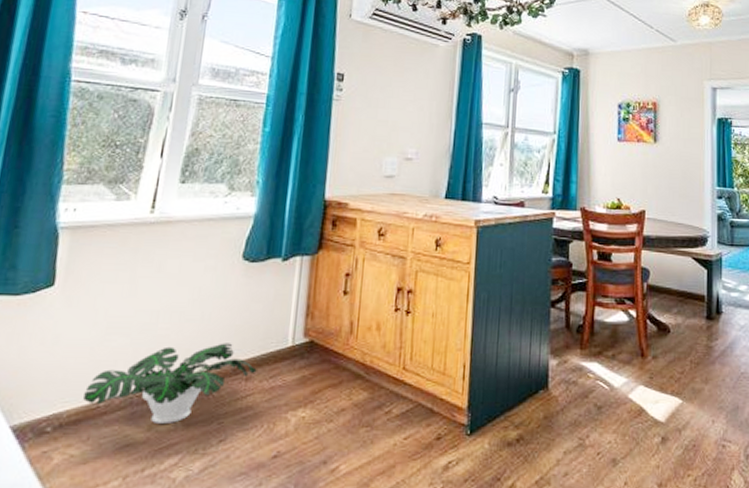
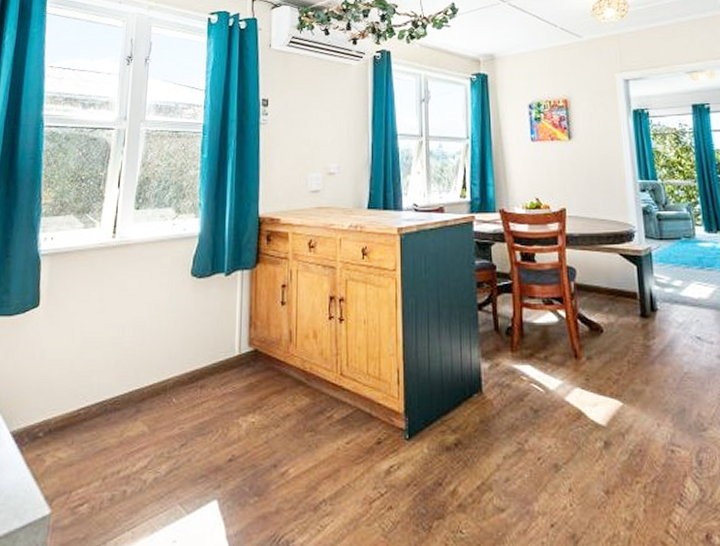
potted plant: present [83,343,257,423] -> none [67,353,210,429]

